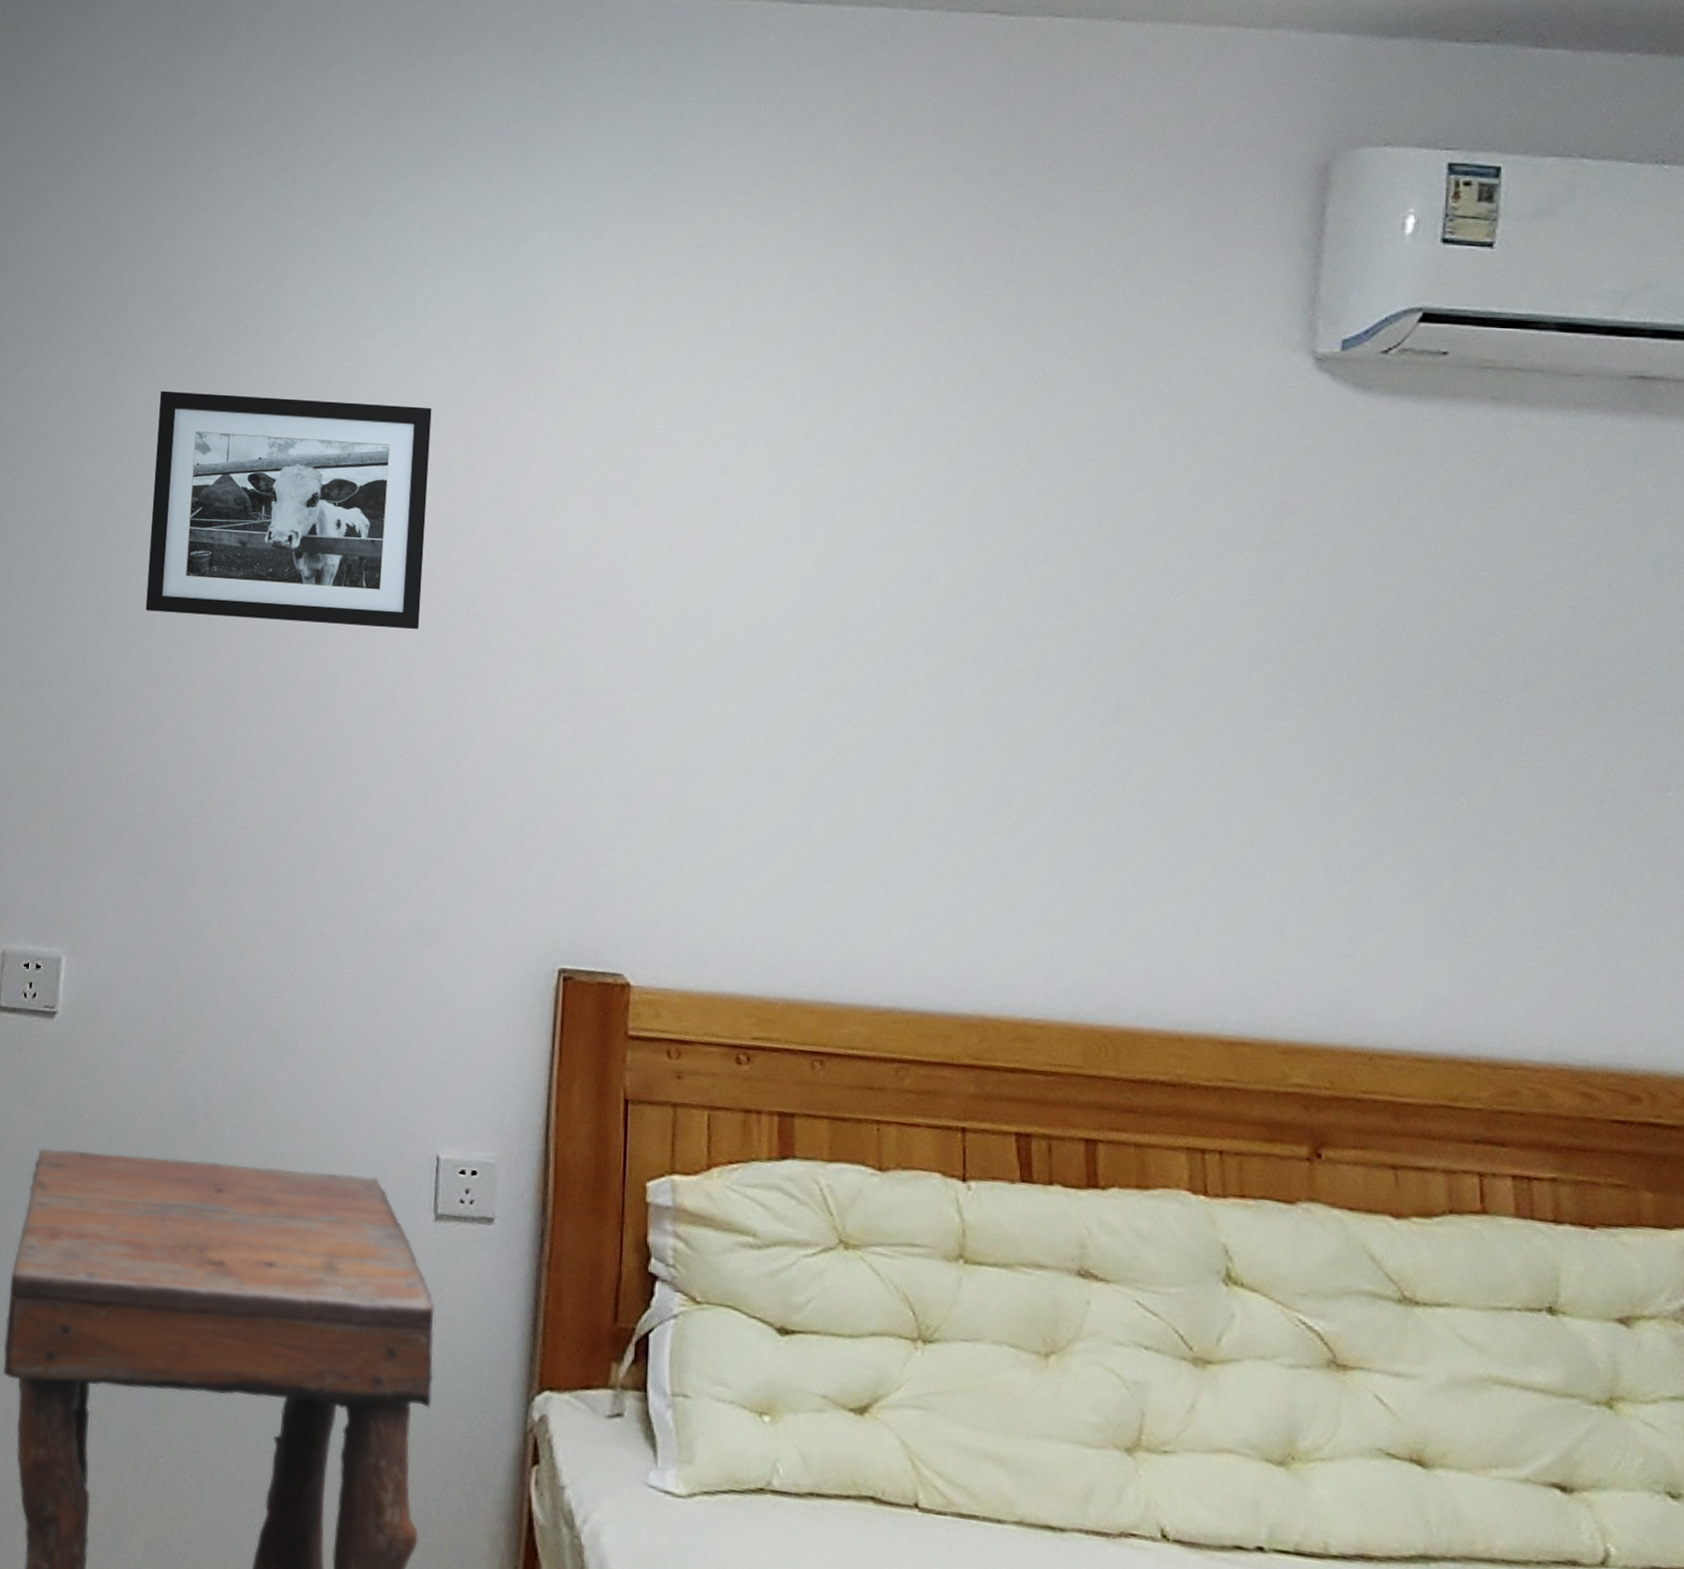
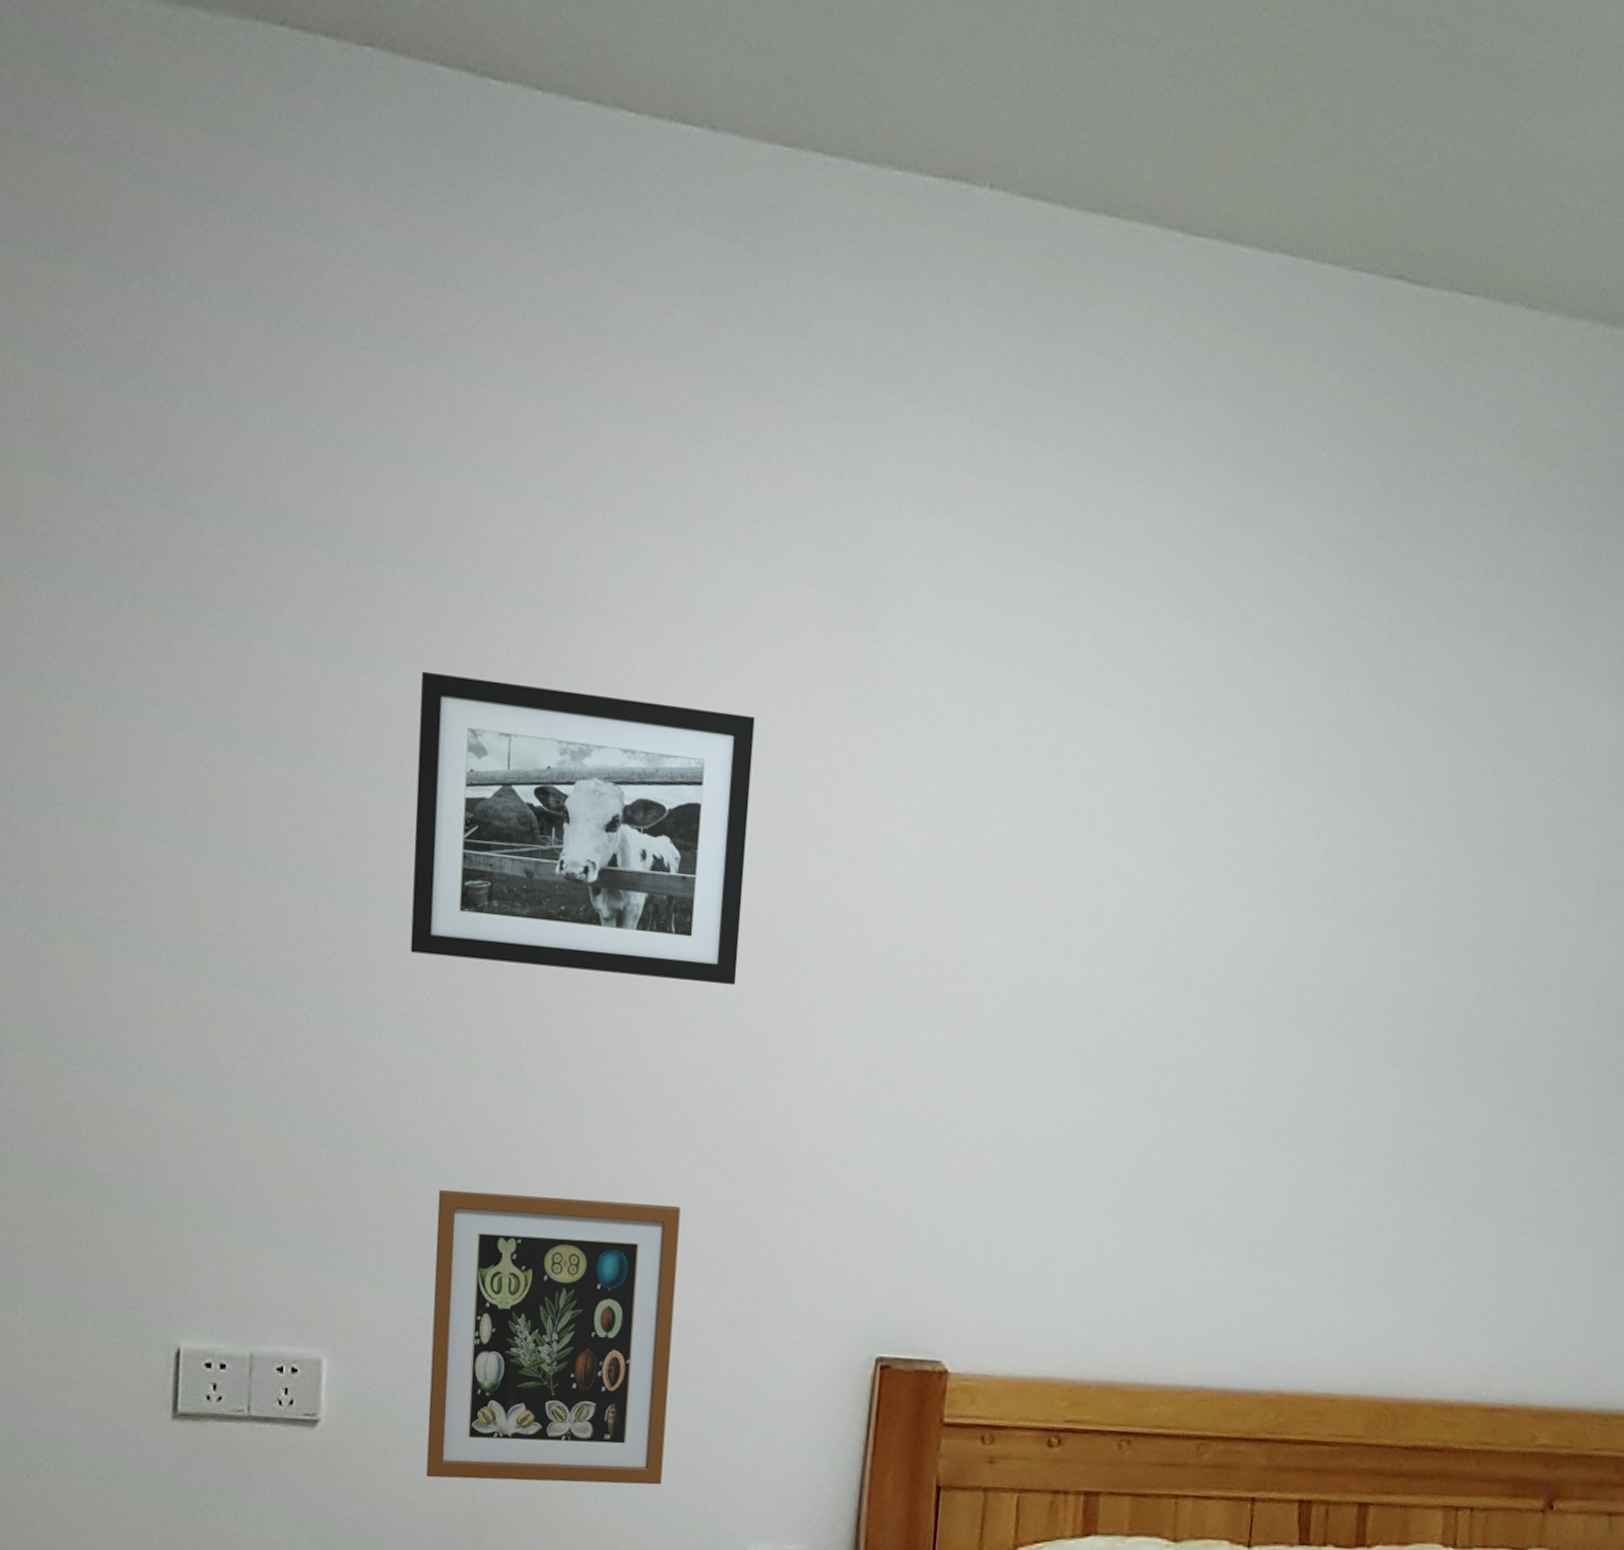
picture frame: none [146,809,373,1086] -> present [426,1189,681,1485]

